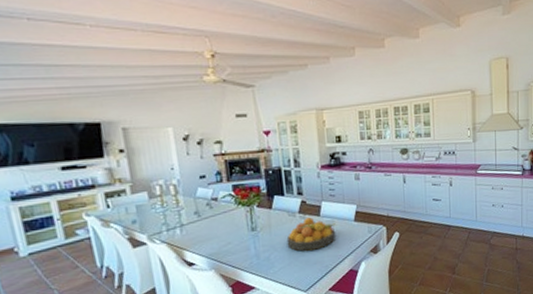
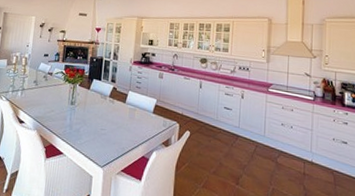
fruit bowl: present [286,217,336,251] -> none [95,102,137,132]

